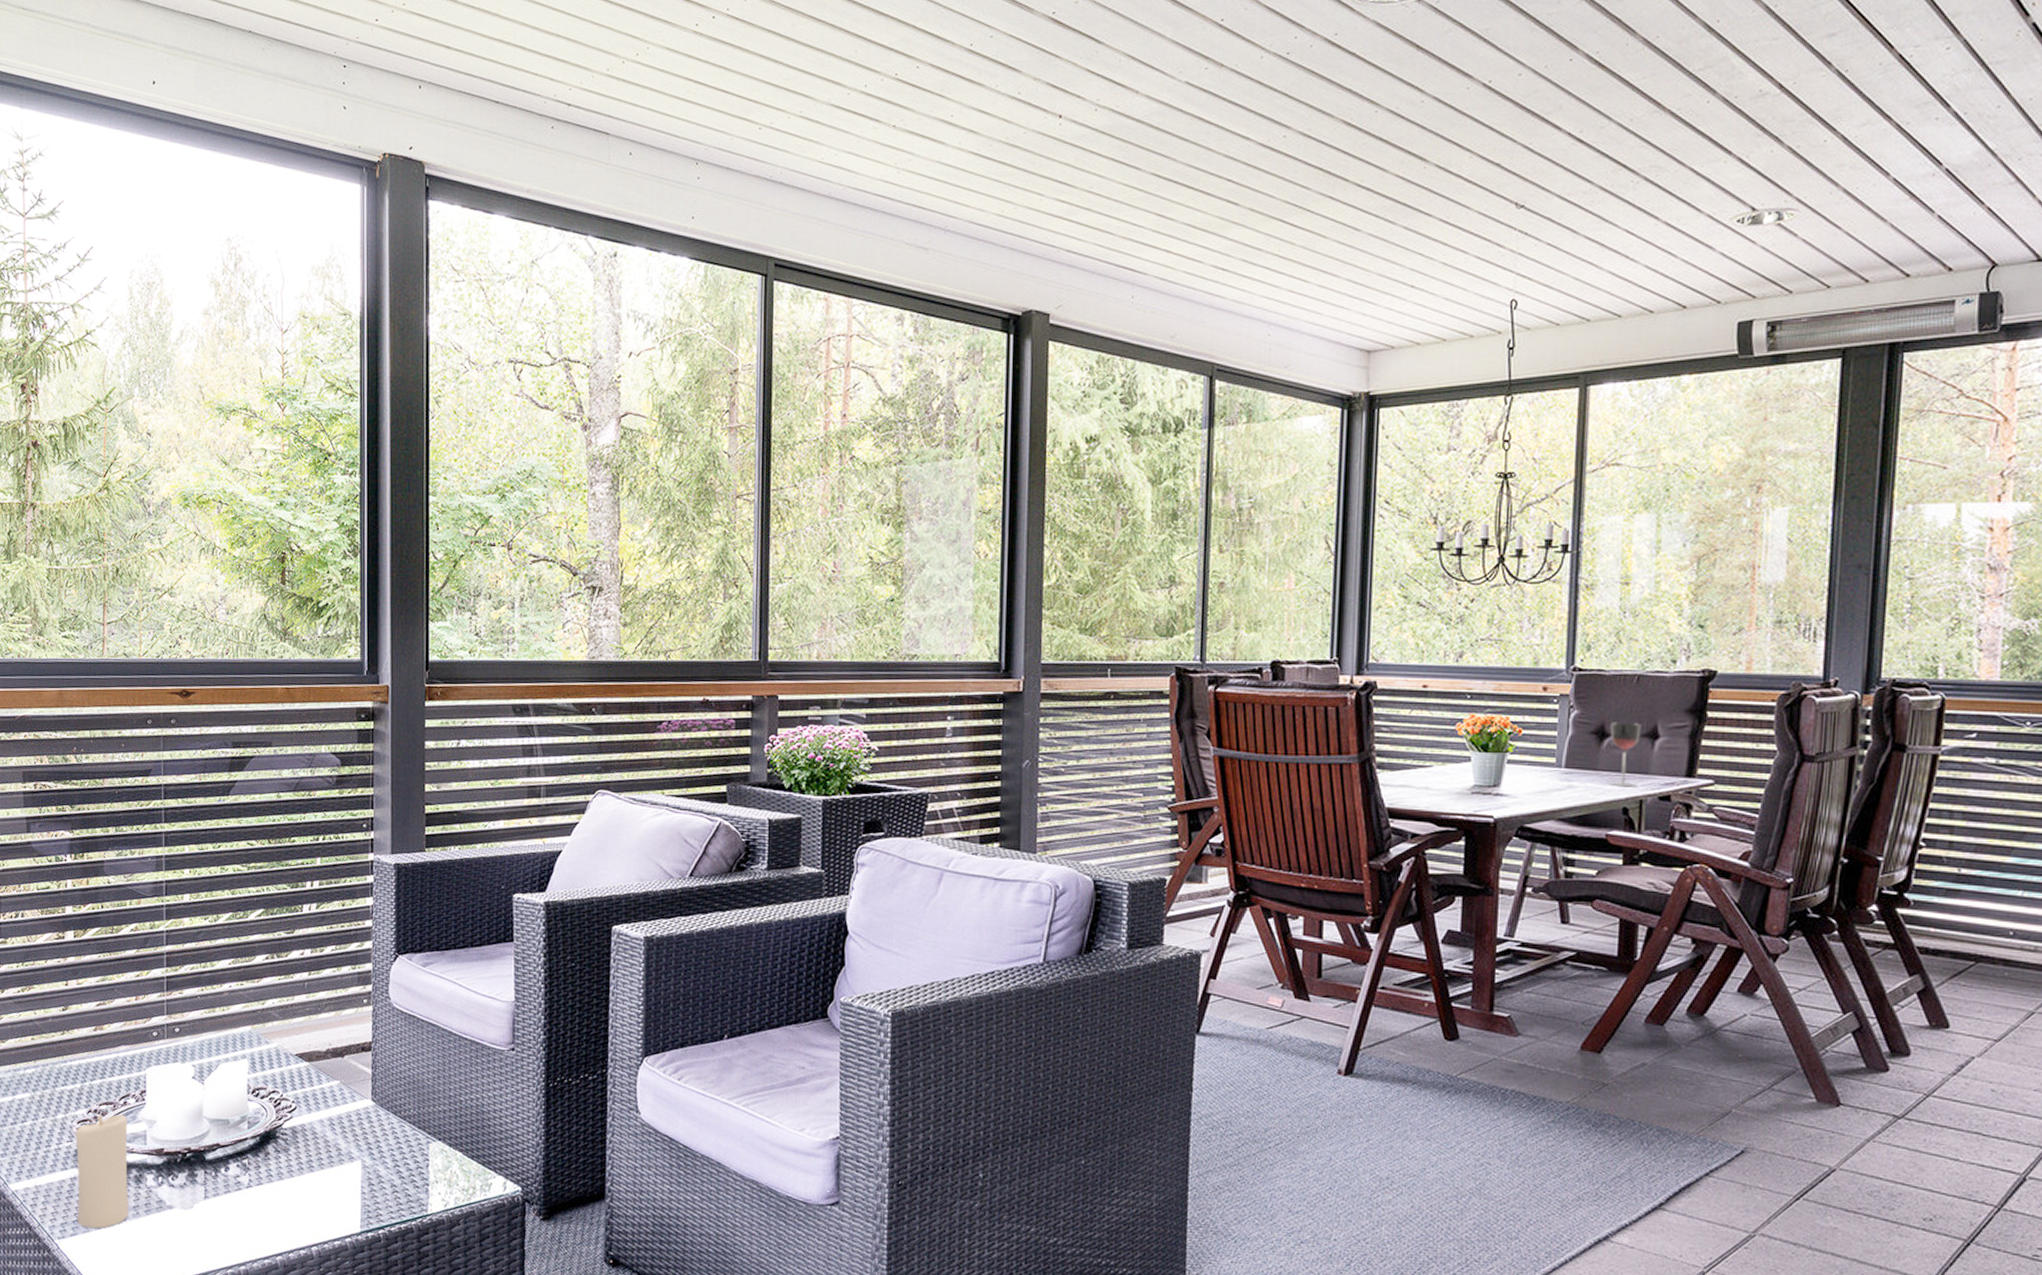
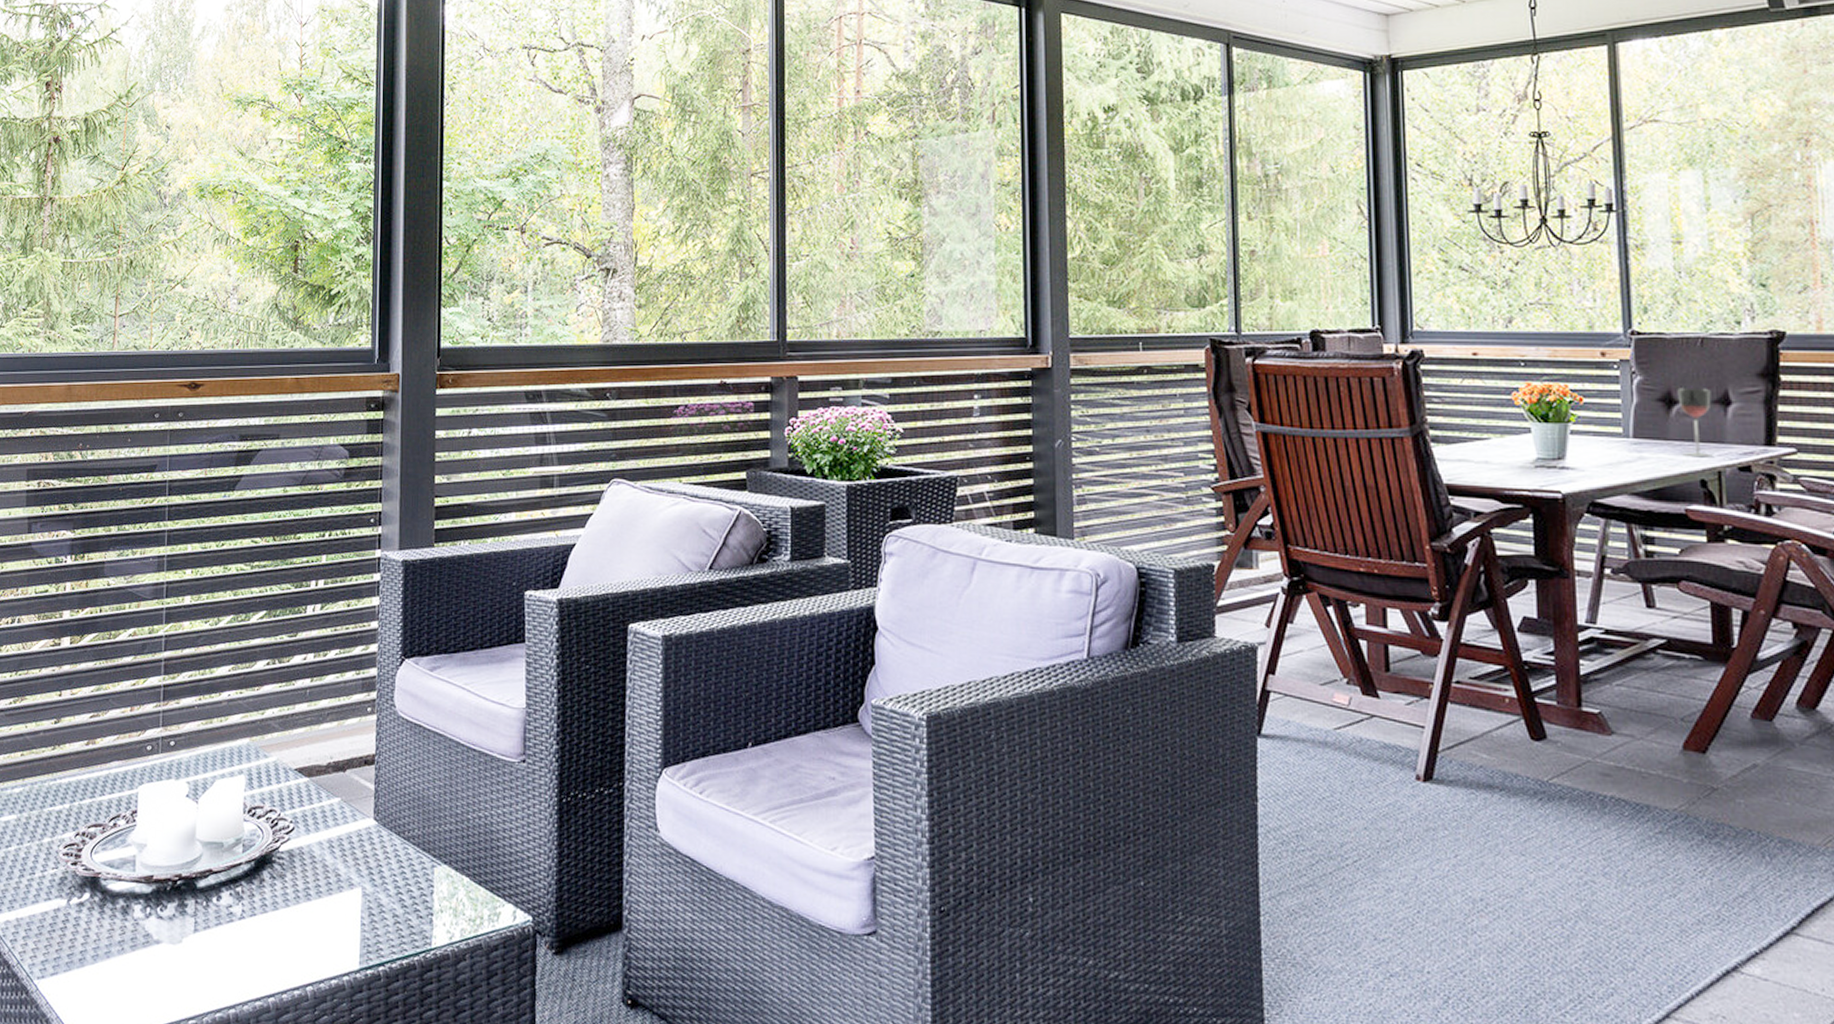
candle: present [75,1114,129,1229] -> none [58,837,117,967]

